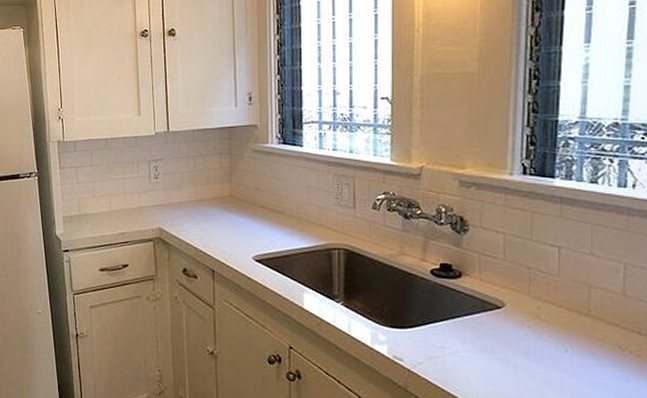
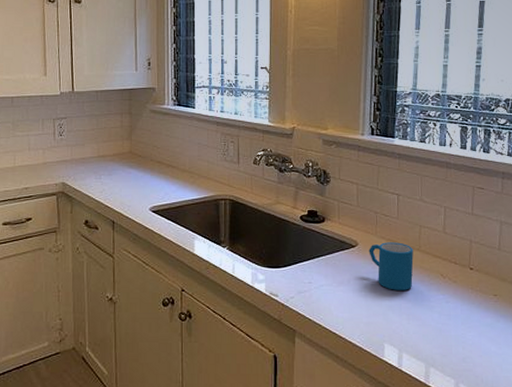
mug: none [519,304,580,363] -> present [368,242,414,290]

